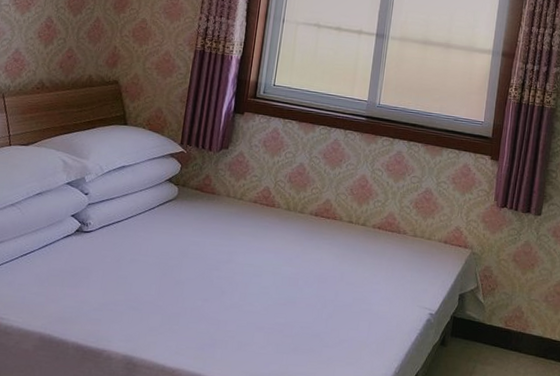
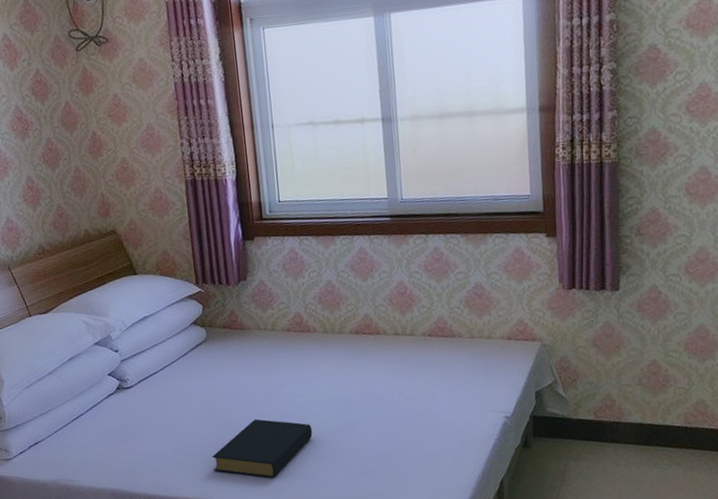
hardback book: none [150,282,256,343] -> present [212,419,313,478]

